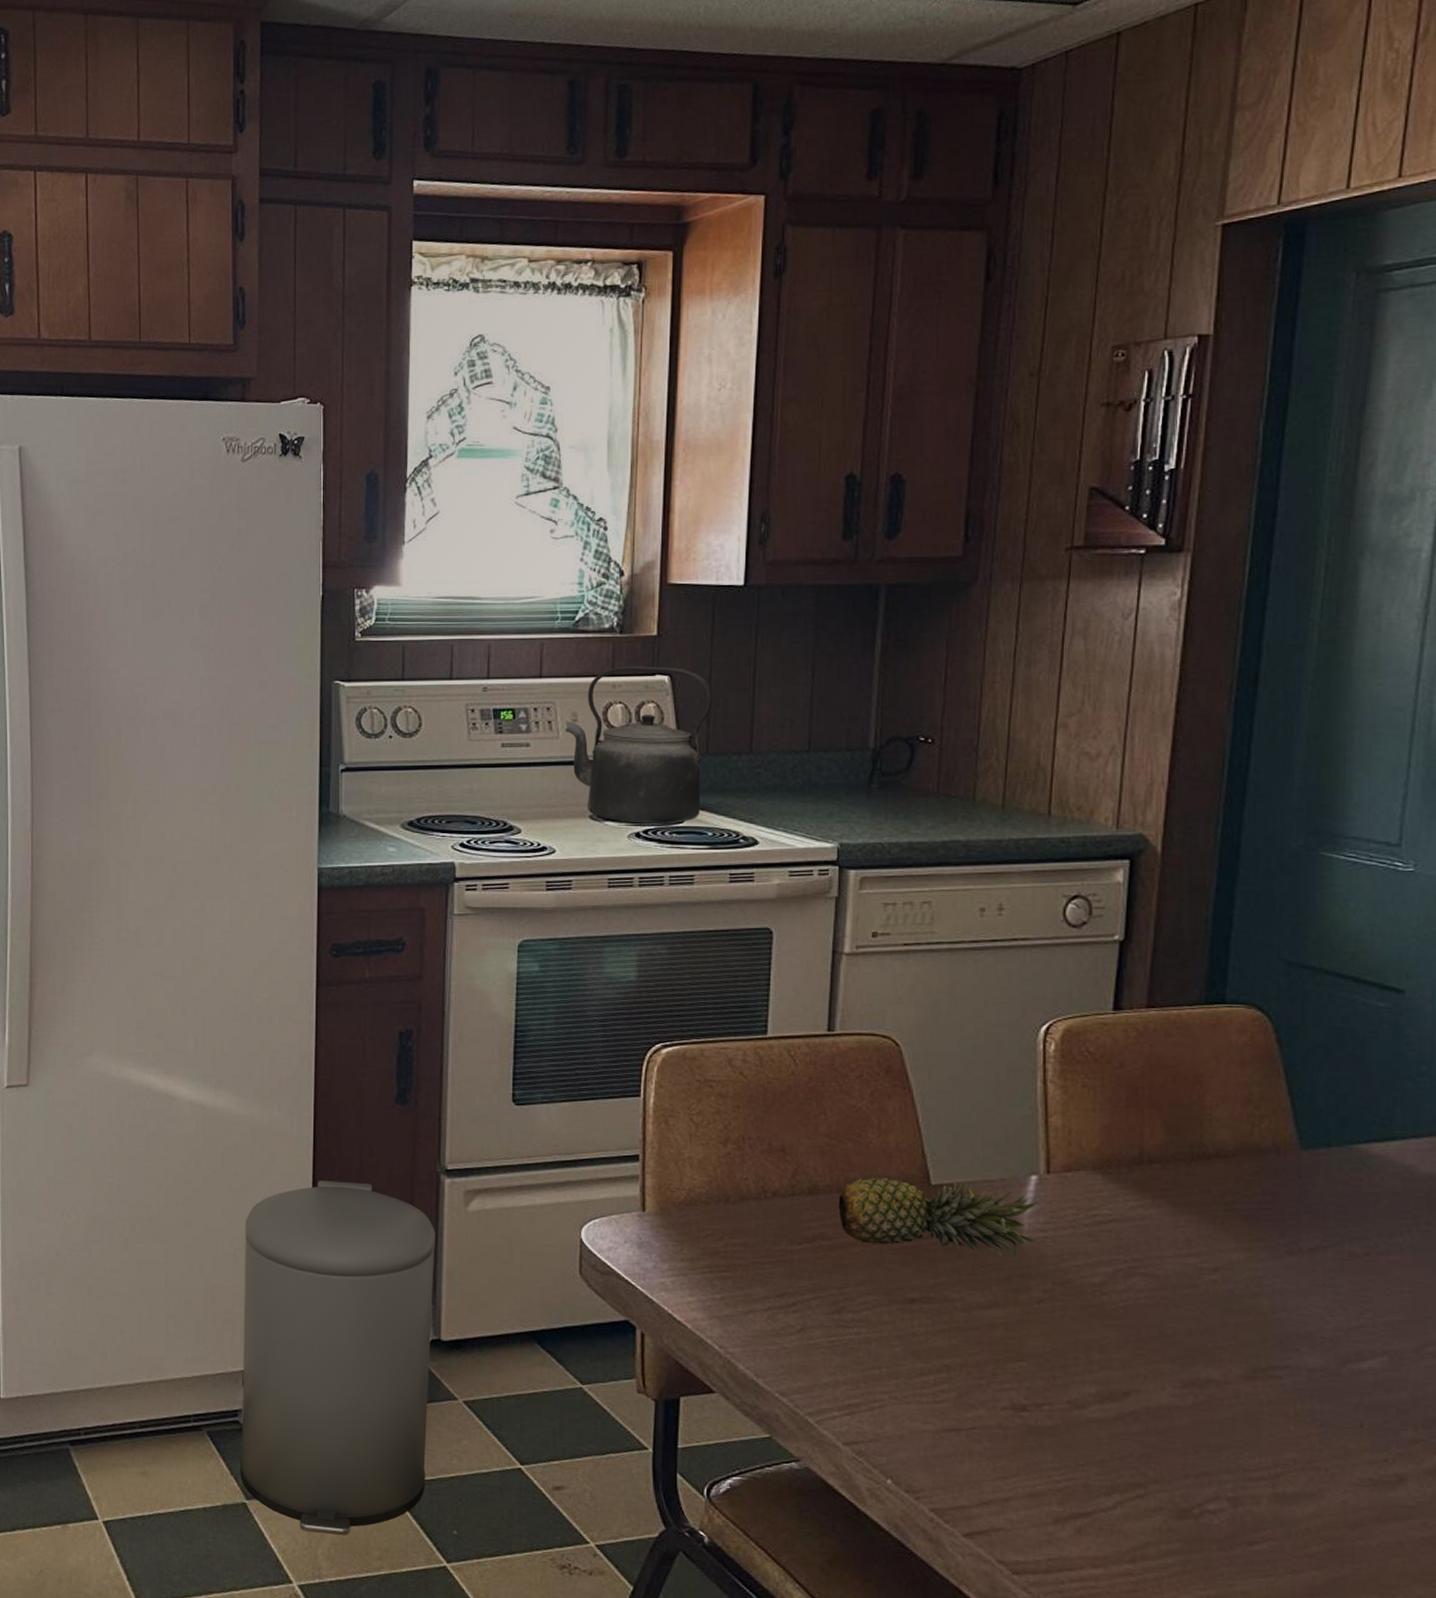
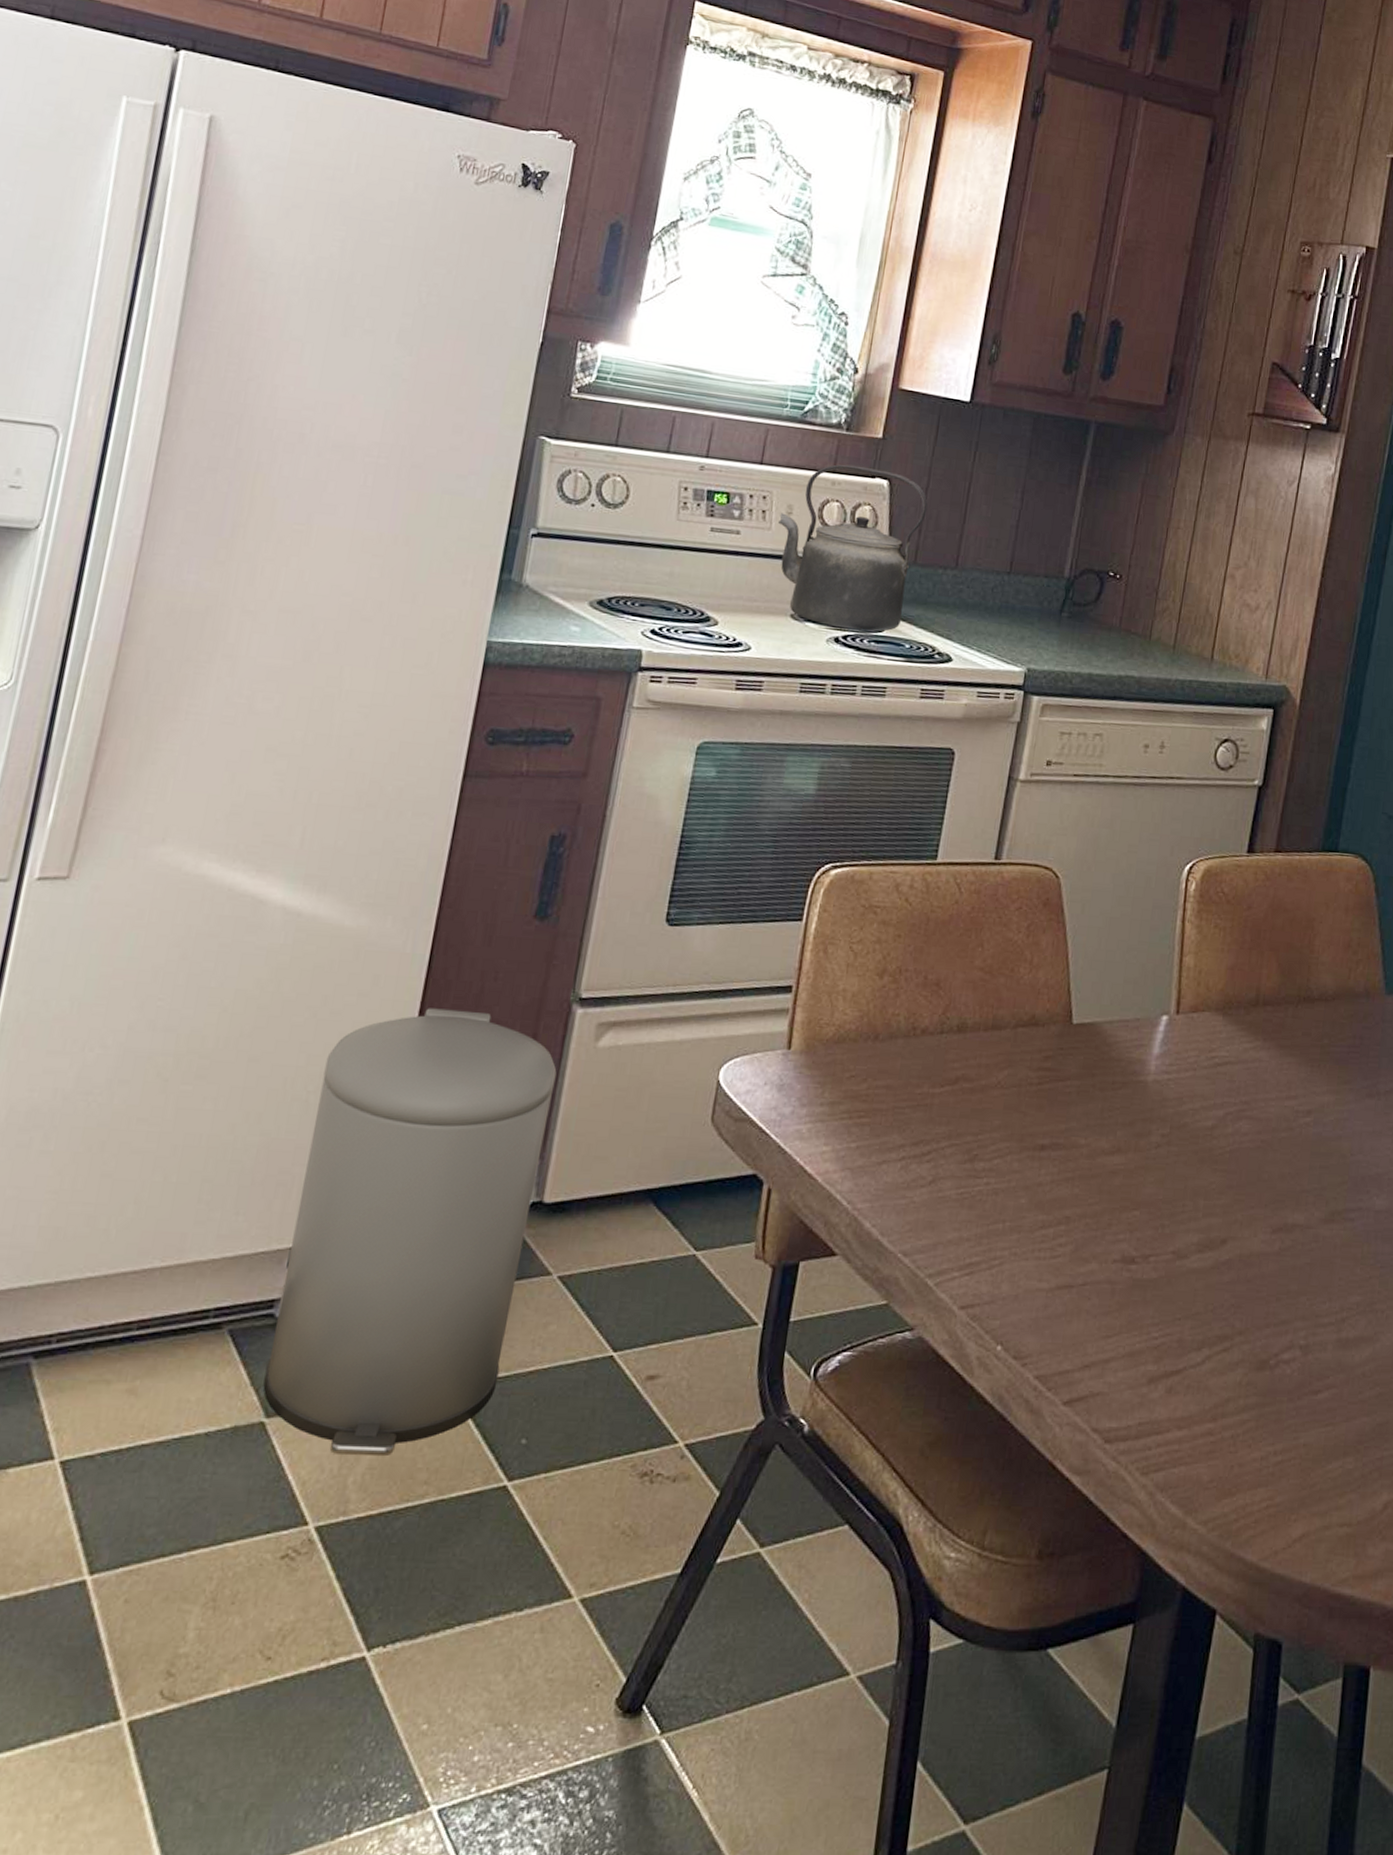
fruit: present [838,1178,1042,1260] -> none [983,1015,1170,1103]

